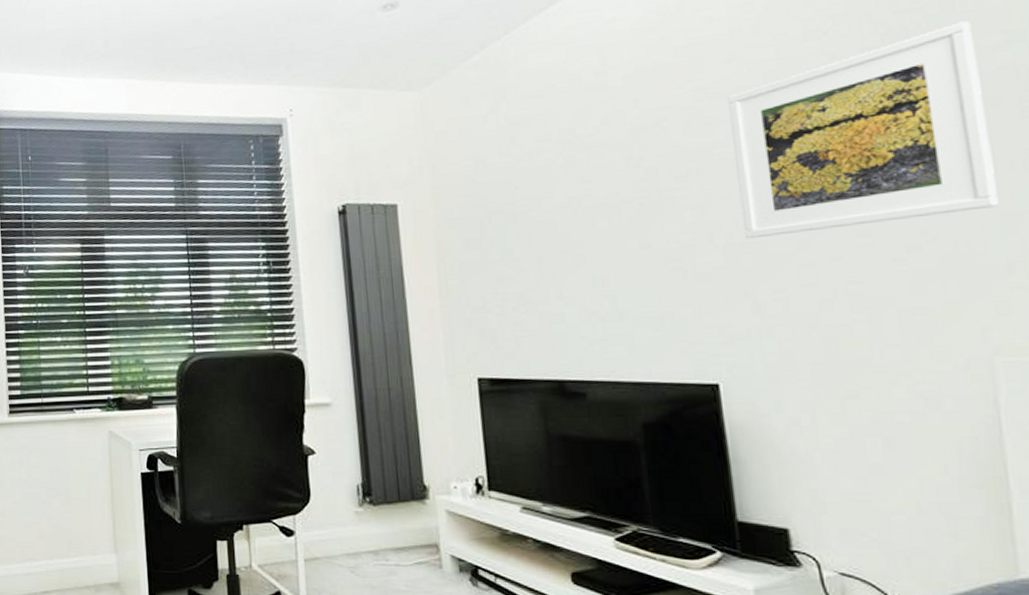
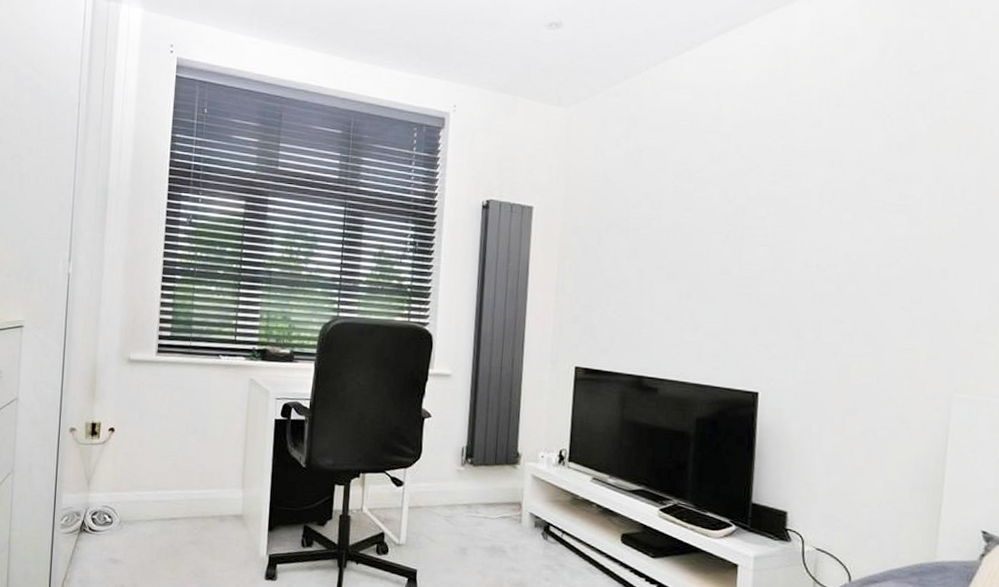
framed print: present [727,21,999,239] -> none [799,124,991,278]

